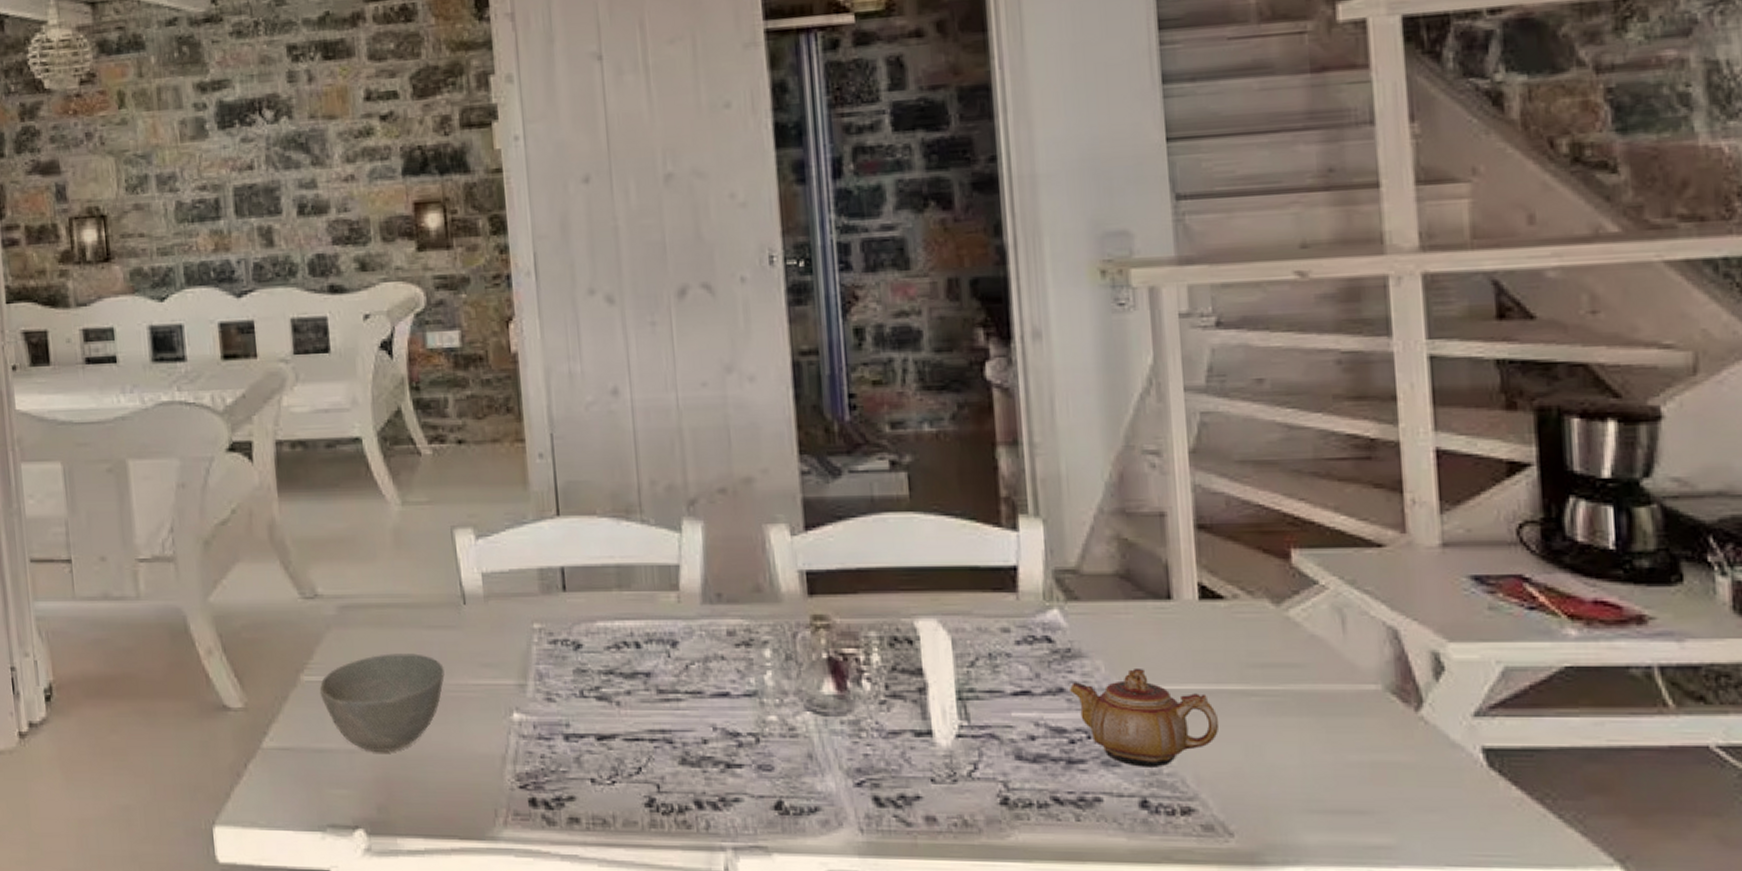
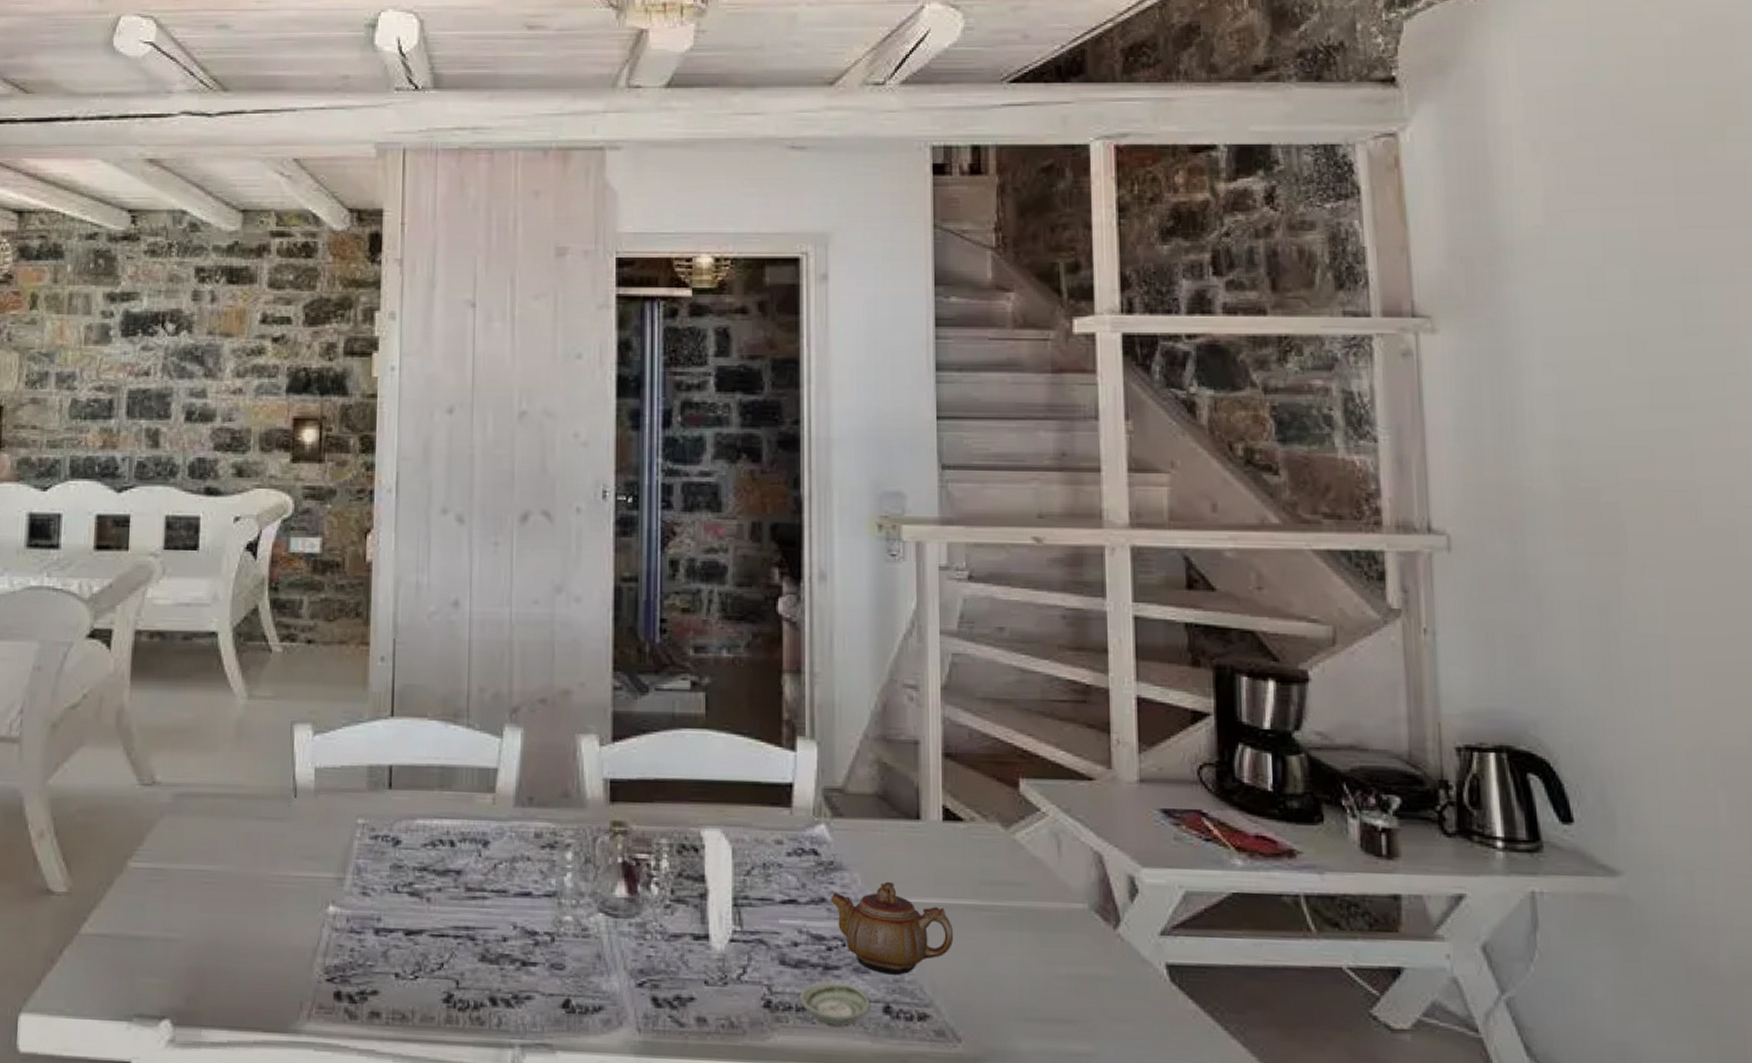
bowl: present [319,653,445,752] -> none [144,843,268,941]
saucer: none [1040,776,1124,822] -> present [799,981,870,1026]

